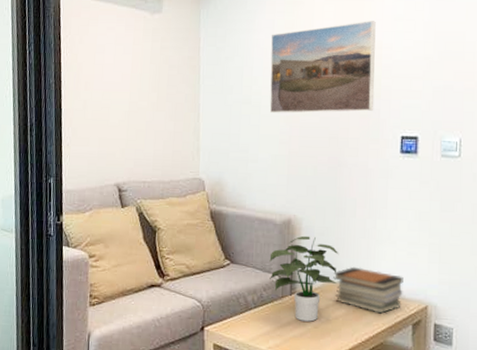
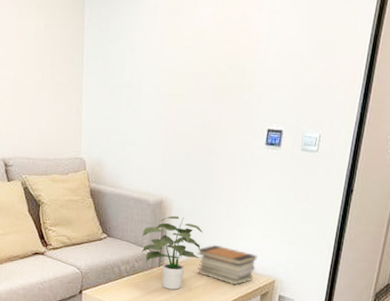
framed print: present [269,21,376,113] -> none [149,12,255,104]

